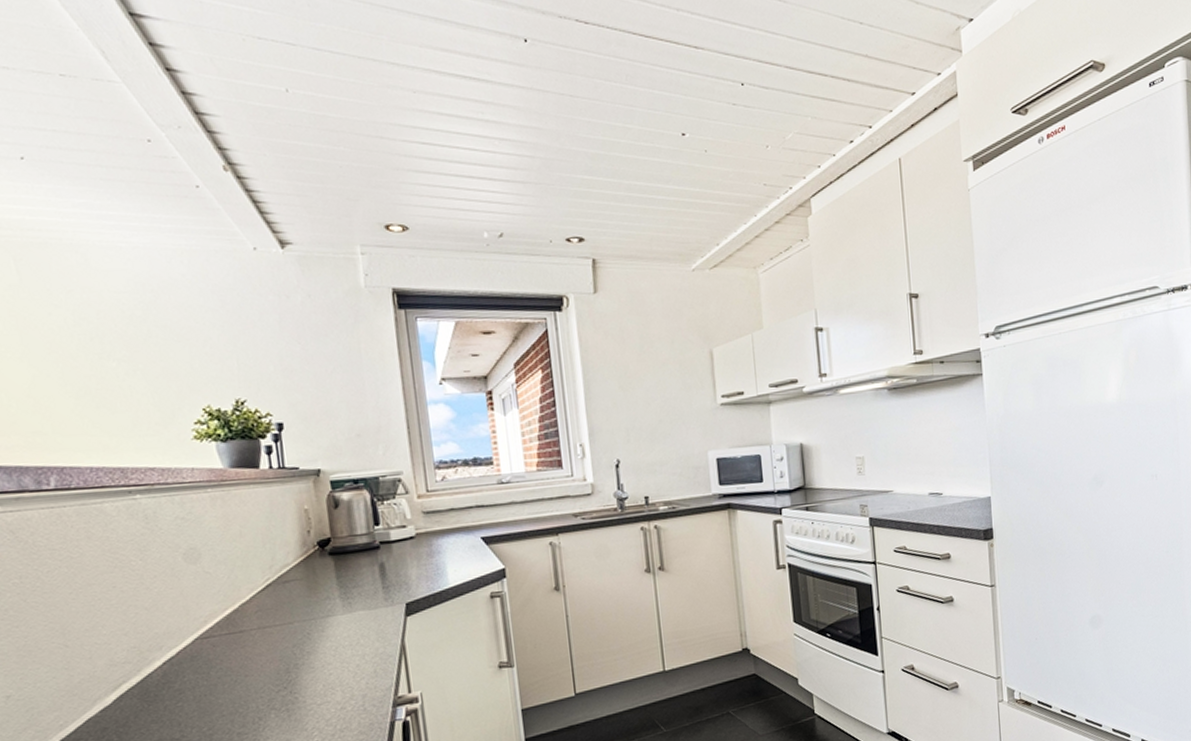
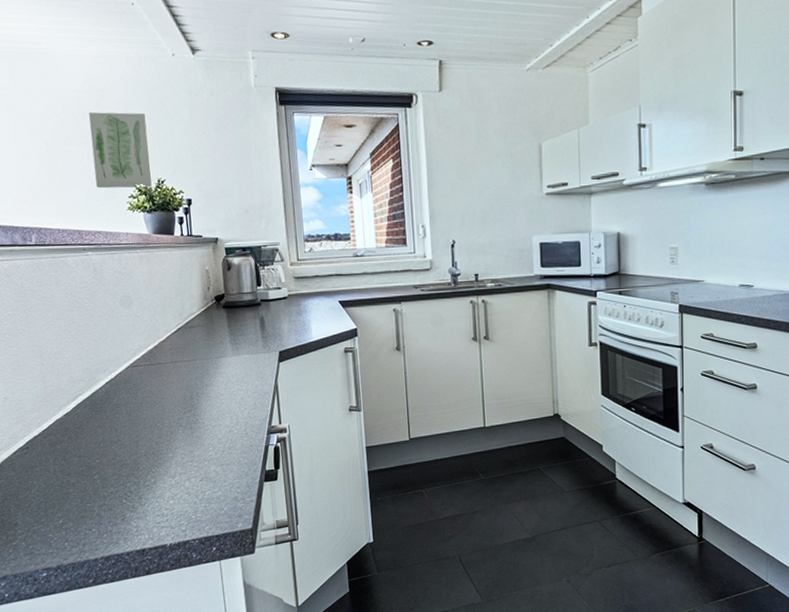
wall art: none [136,318,231,414] -> present [89,112,154,189]

